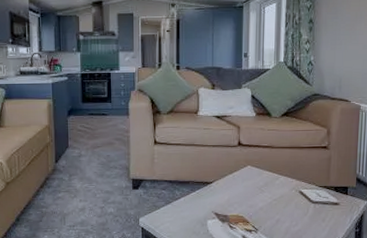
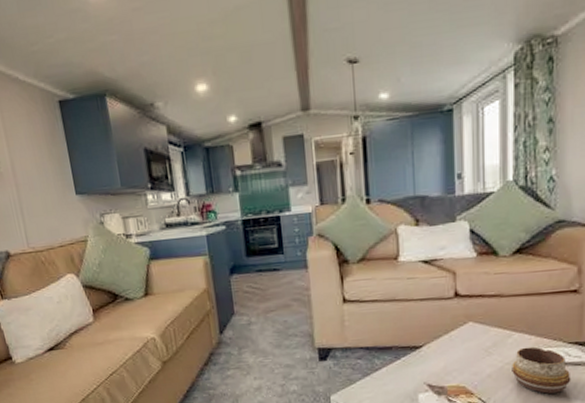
decorative bowl: none [278,188,321,225] -> present [512,346,571,394]

